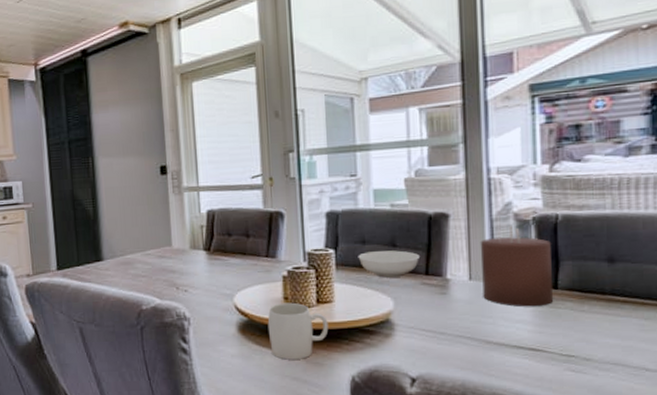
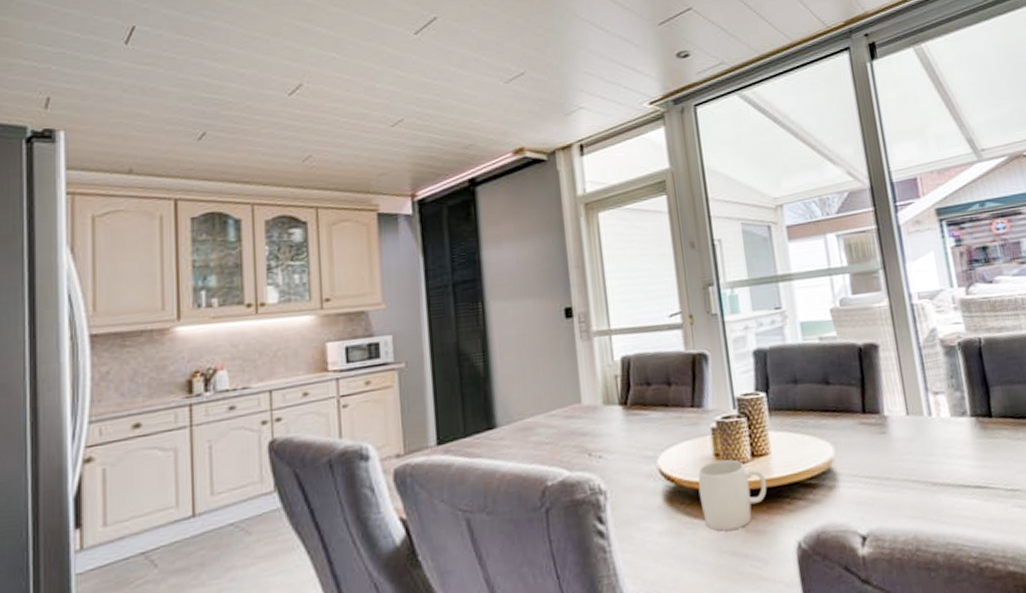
bowl: present [358,250,421,278] -> none [791,388,855,421]
candle: present [480,225,554,307] -> none [911,352,991,440]

